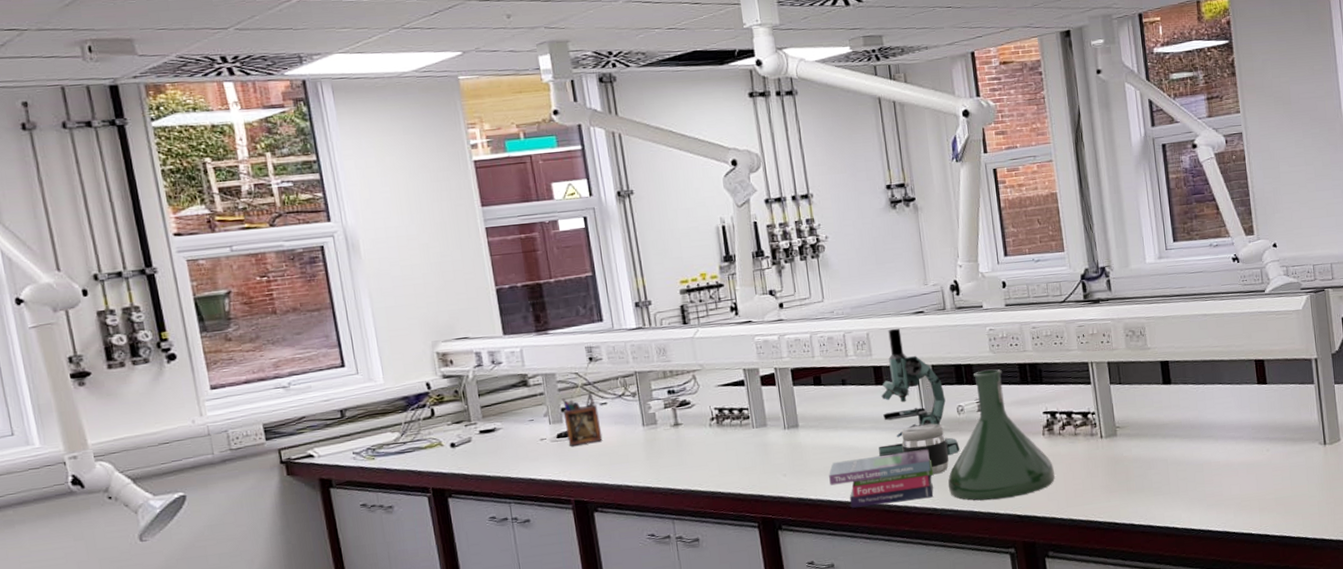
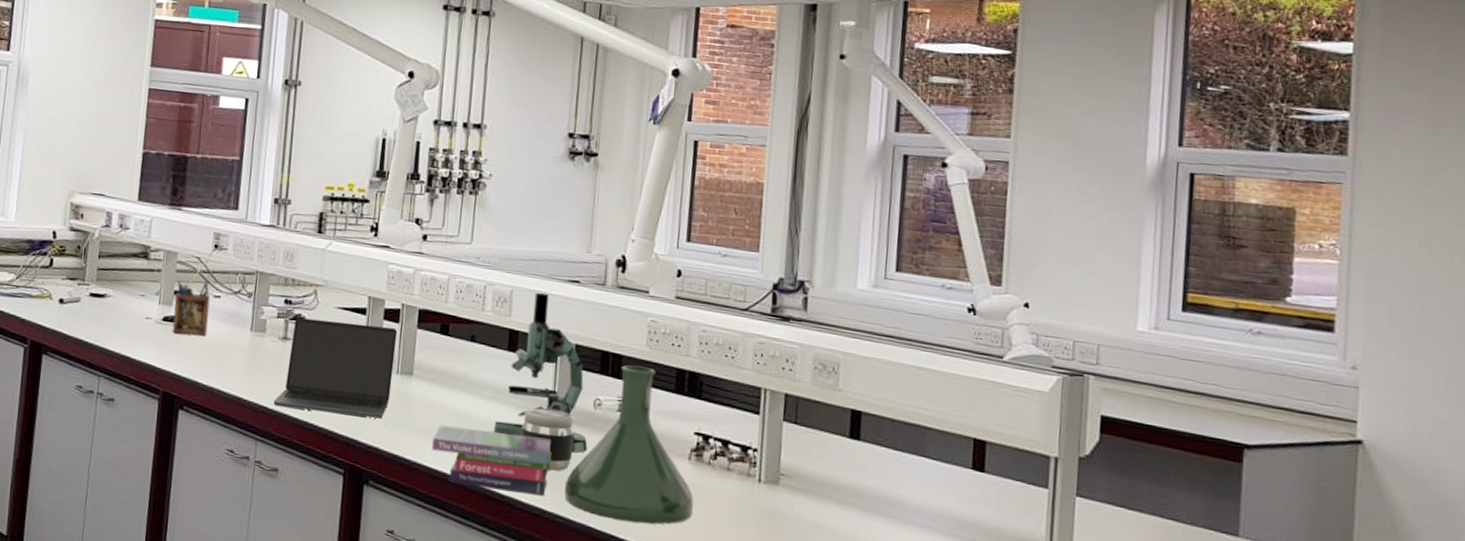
laptop: none [680,391,784,486] -> present [273,317,398,419]

